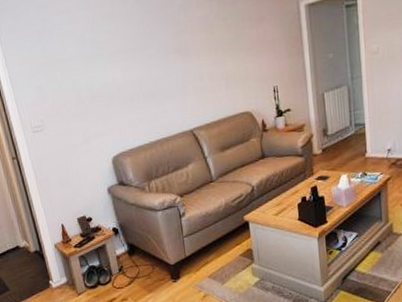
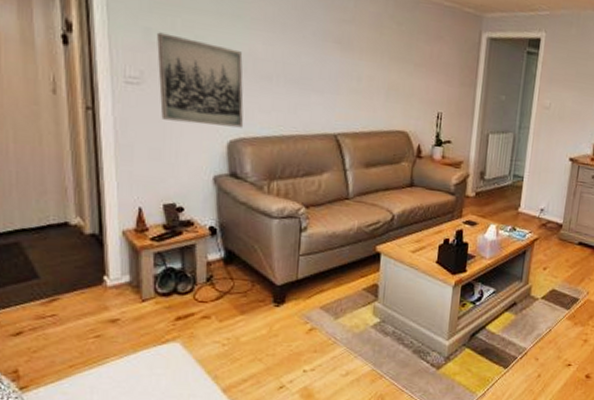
wall art: none [46,83,121,153] -> present [157,32,244,128]

